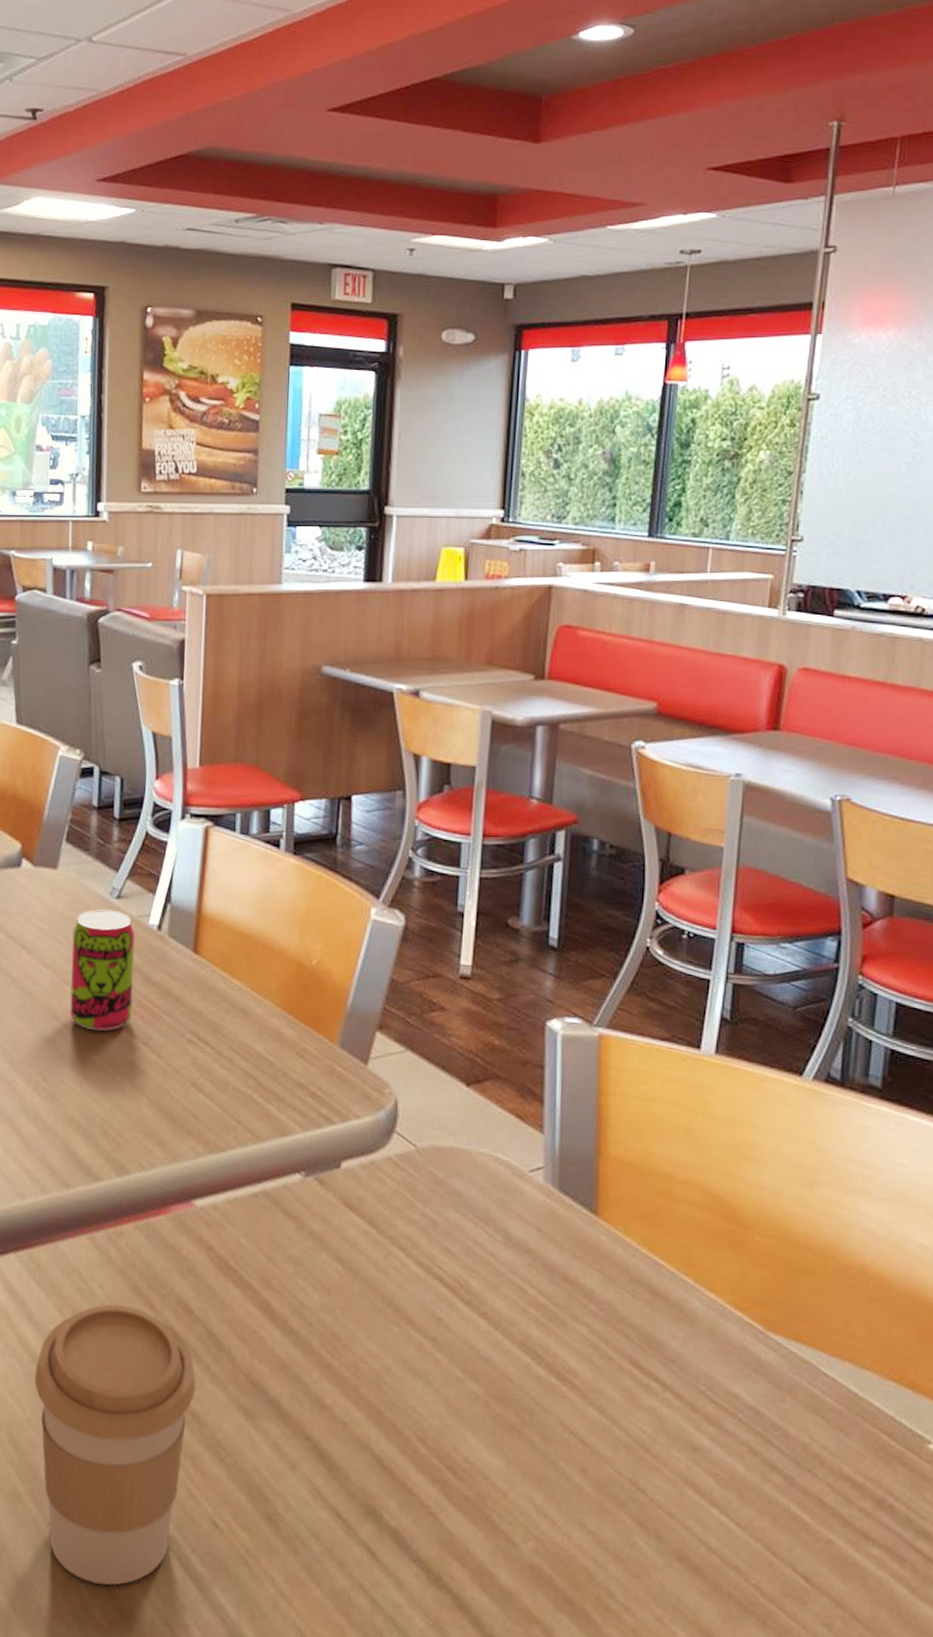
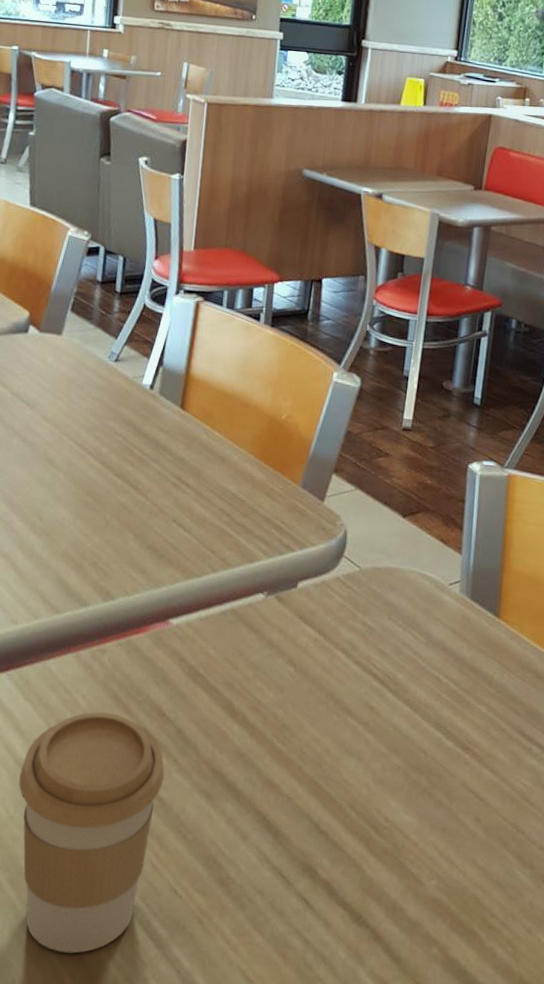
beverage can: present [70,908,136,1031] -> none [67,370,130,477]

